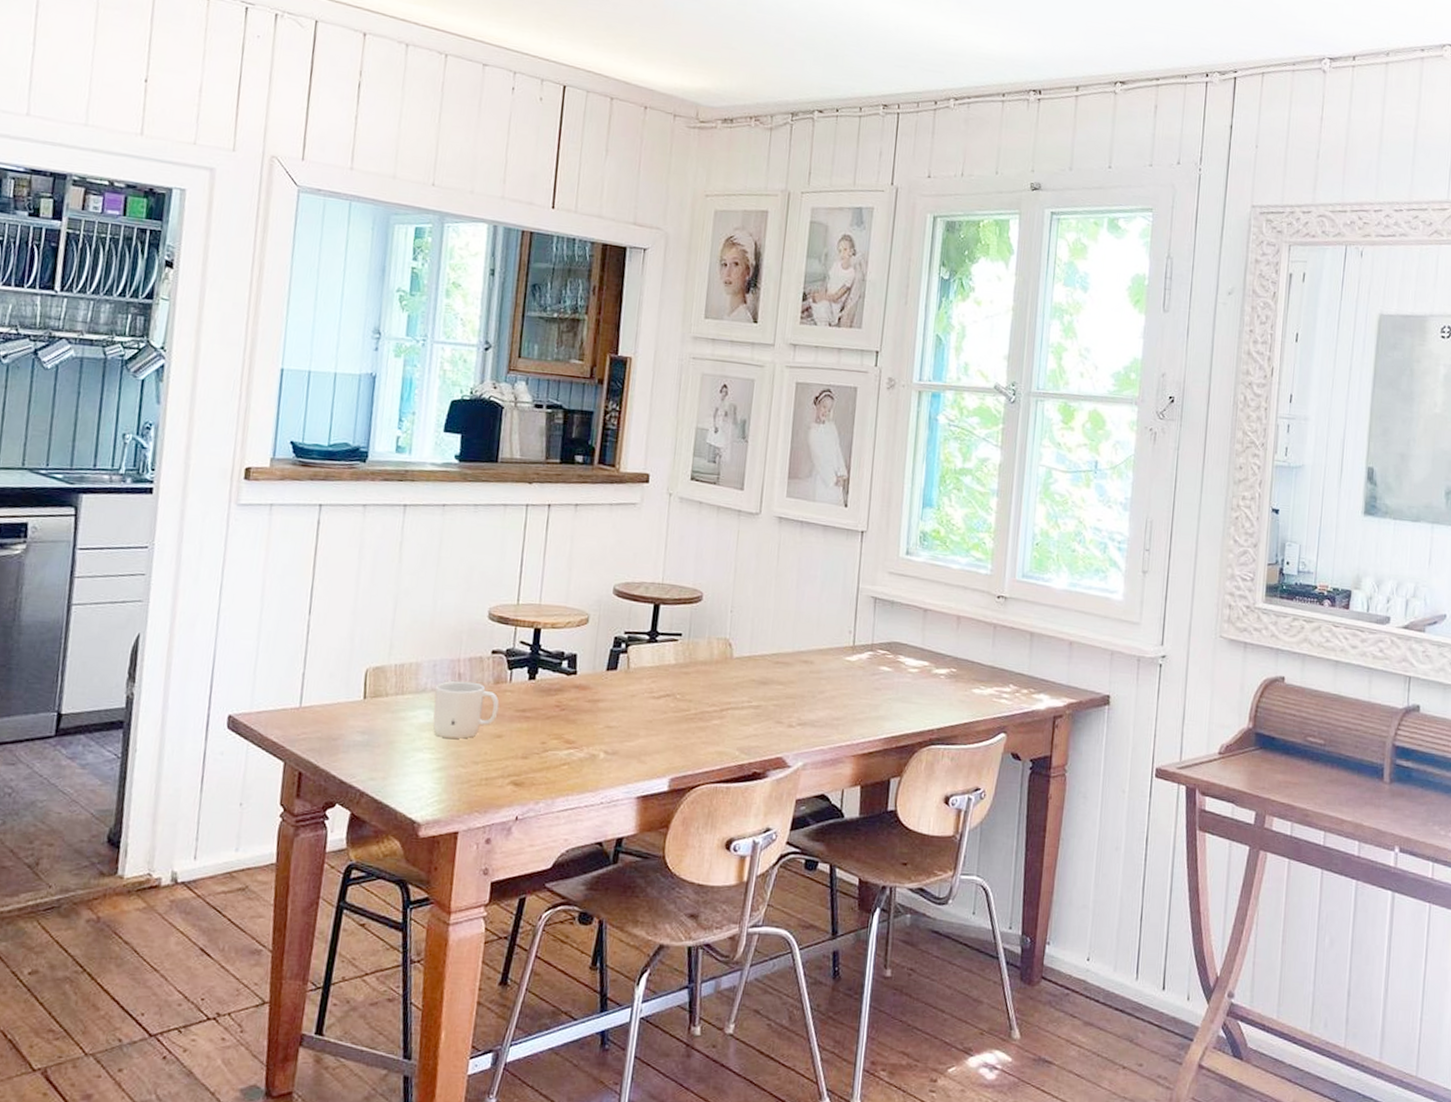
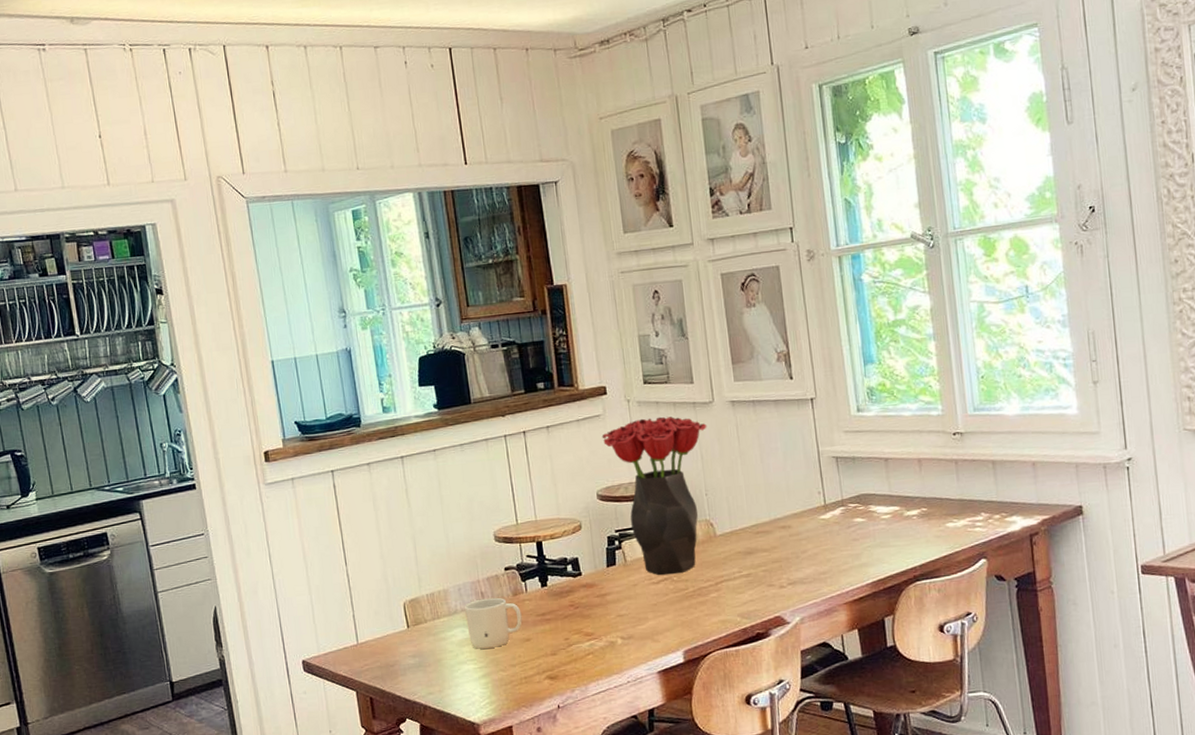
bouquet: none [633,516,748,691] -> present [602,417,707,575]

